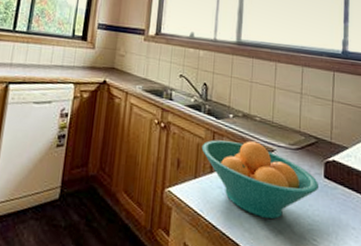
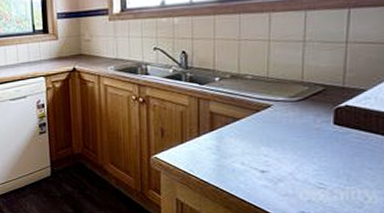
fruit bowl: present [201,140,319,220] -> none [186,100,328,171]

